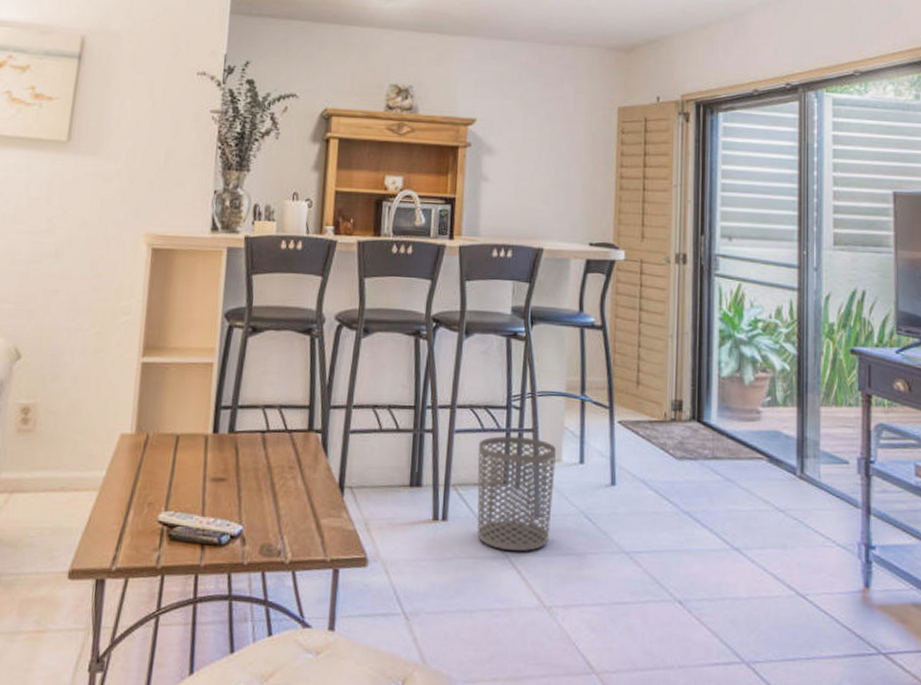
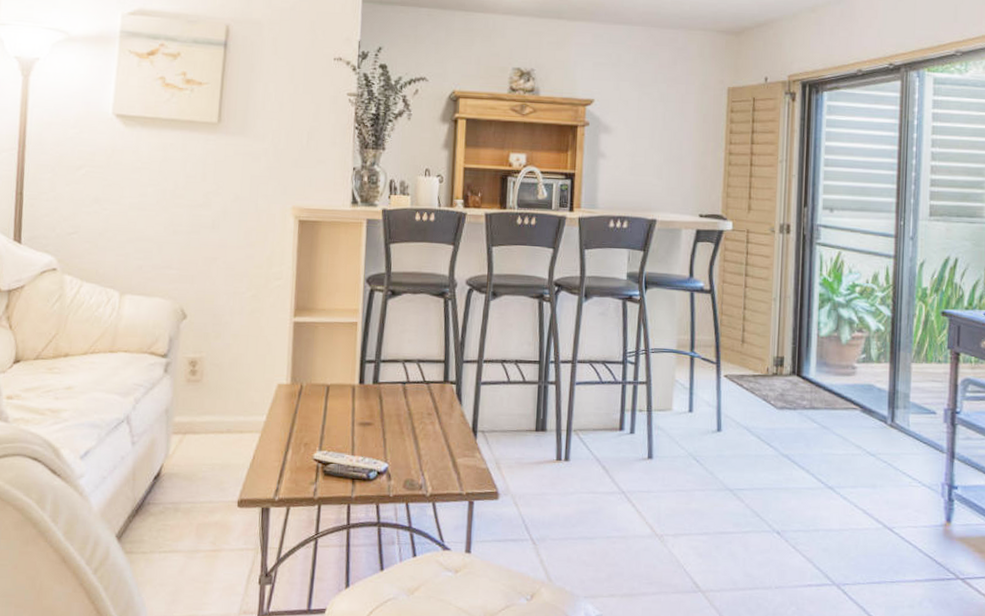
waste bin: present [477,436,556,552] -> none [596,388,667,488]

